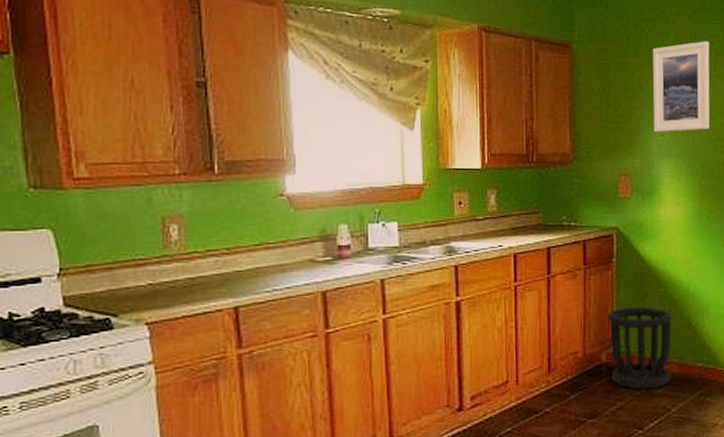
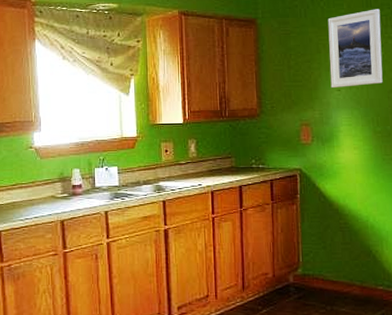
wastebasket: present [608,307,672,389] -> none [294,237,354,307]

